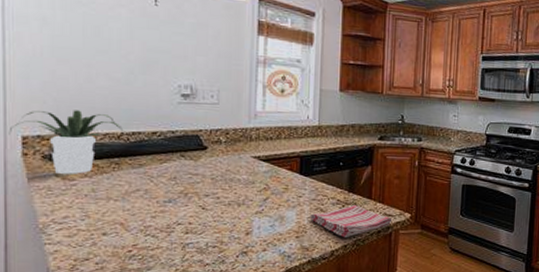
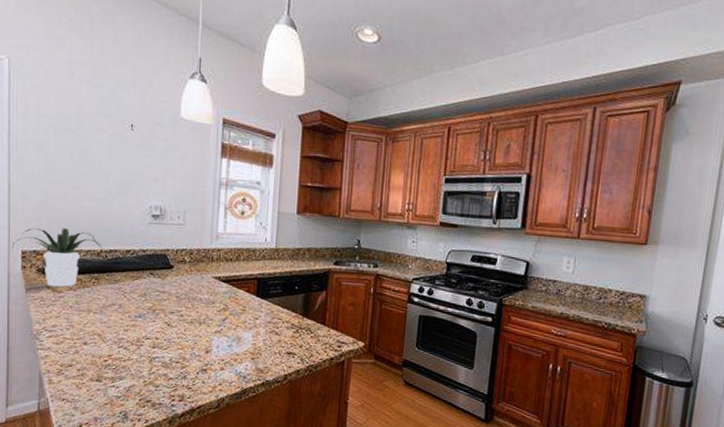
dish towel: present [310,204,393,238] -> none [265,329,346,363]

